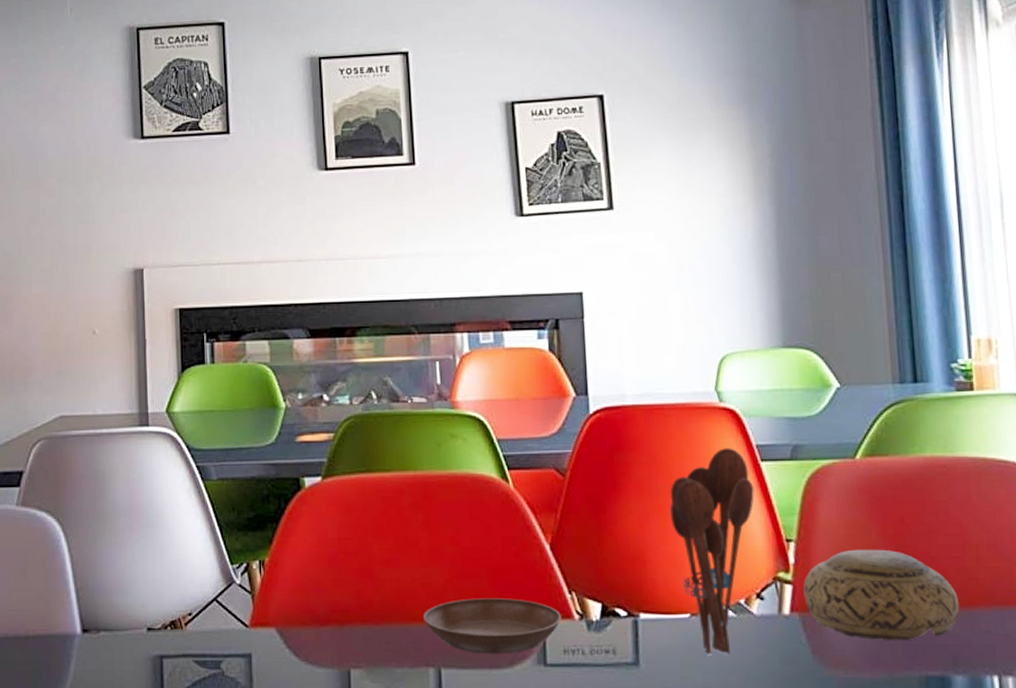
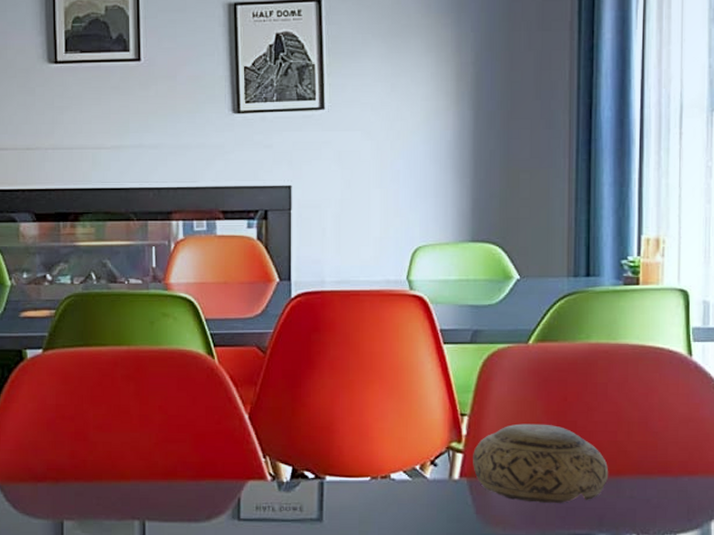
saucer: present [423,598,561,654] -> none [131,460,255,509]
utensil holder: present [669,448,754,654] -> none [358,331,435,513]

